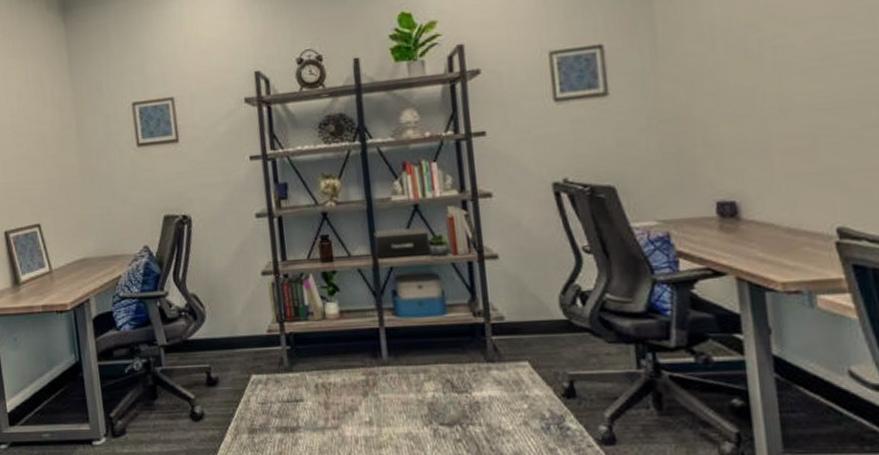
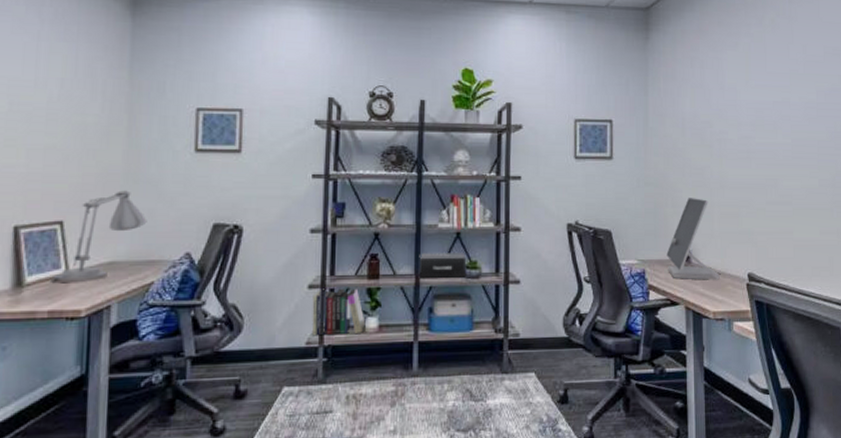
desk lamp: none [38,190,107,281] -> present [49,190,147,284]
books: present [444,204,484,256] -> none [480,235,509,280]
computer monitor: none [700,132,790,242] -> present [666,198,720,280]

